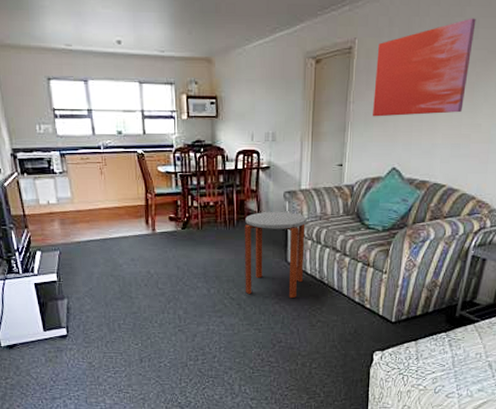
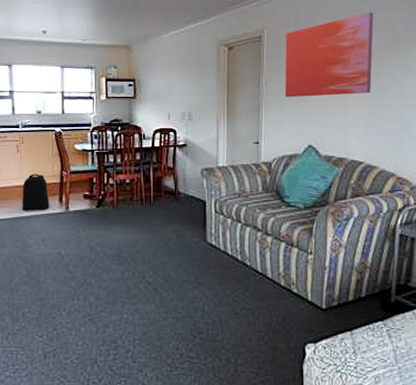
backpack: none [109,196,137,233] -> present [22,173,50,211]
side table: present [244,211,307,299] -> none [161,188,225,283]

